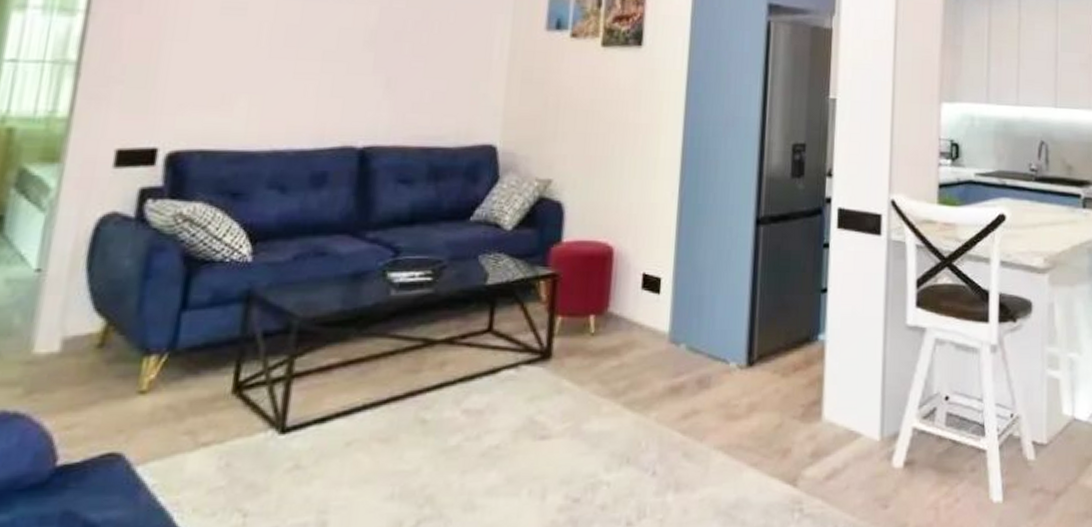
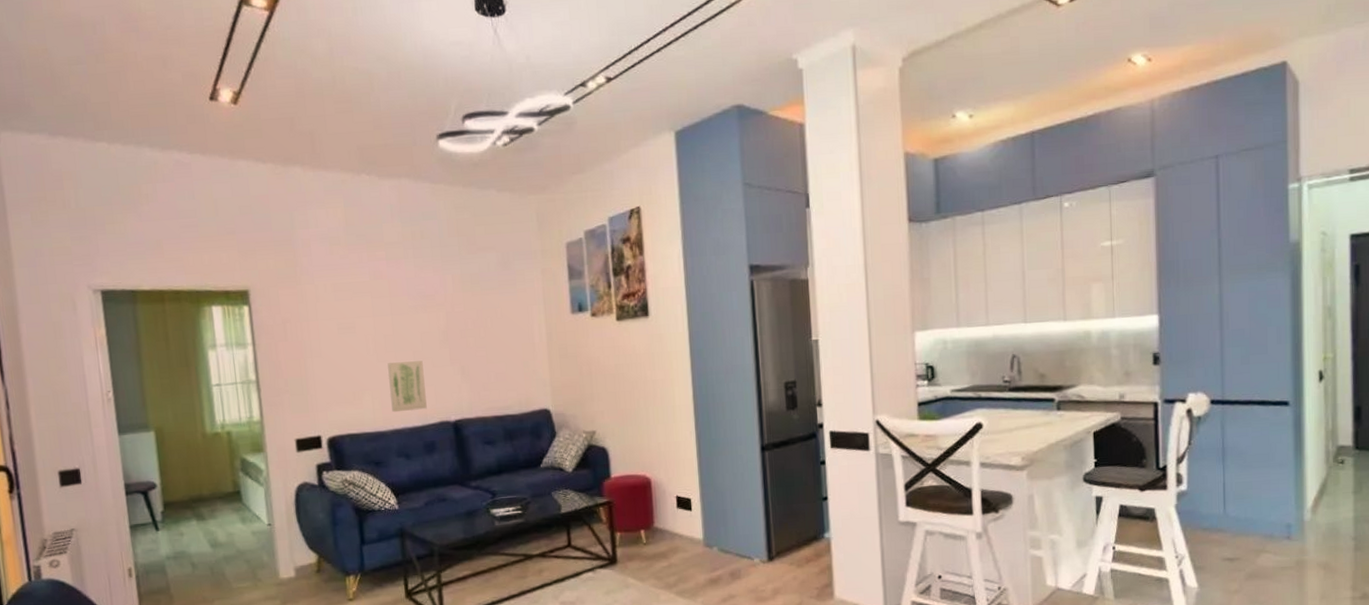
wall art: none [274,61,334,129] -> present [387,361,427,413]

